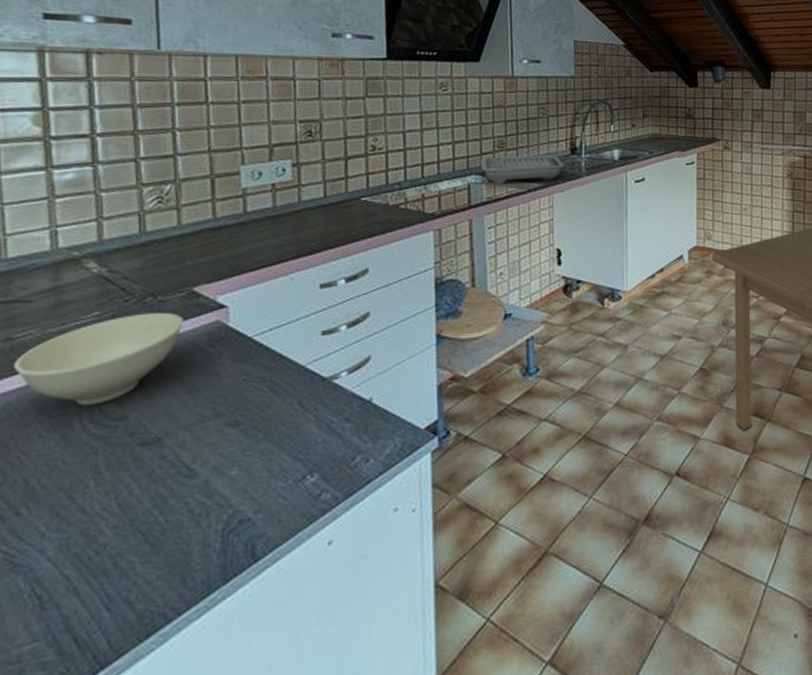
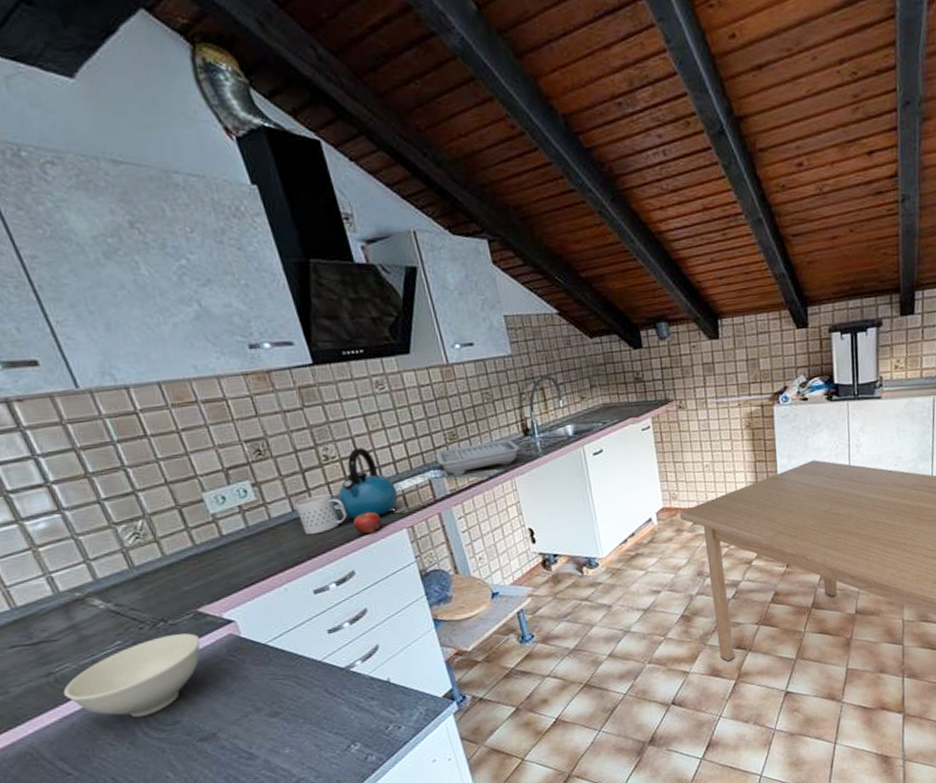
mug: none [328,183,379,224] -> present [294,493,348,535]
kettle: none [373,143,435,215] -> present [337,448,399,520]
fruit: none [381,207,411,232] -> present [353,510,382,535]

